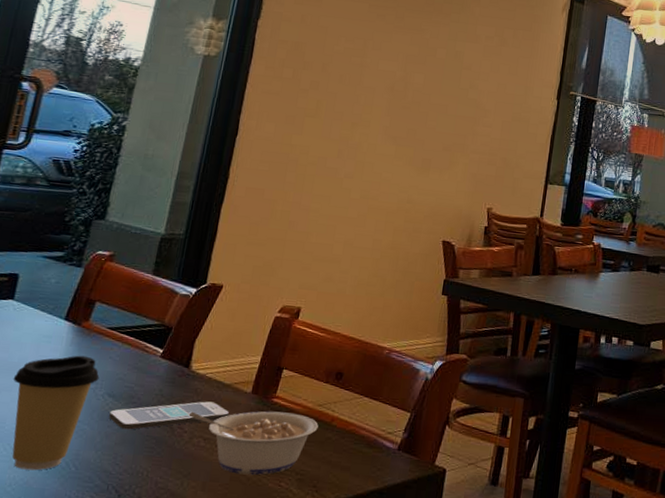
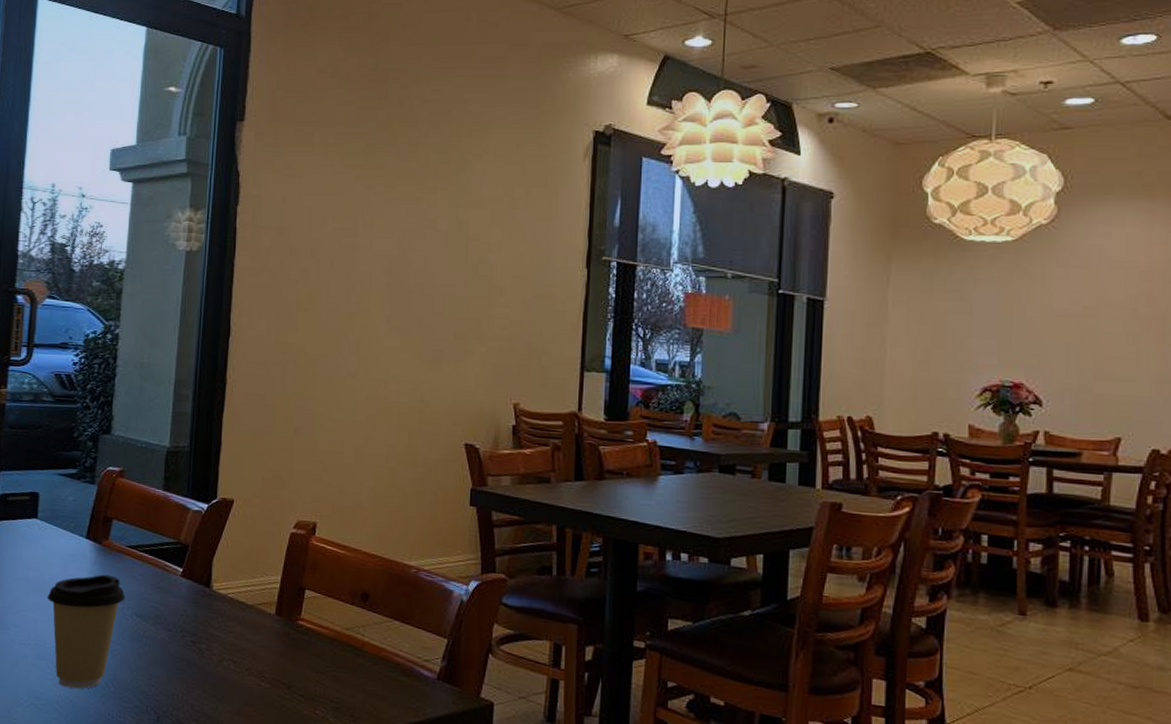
smartphone: present [109,401,229,430] -> none [139,622,255,651]
legume: present [188,411,319,476] -> none [215,633,349,702]

